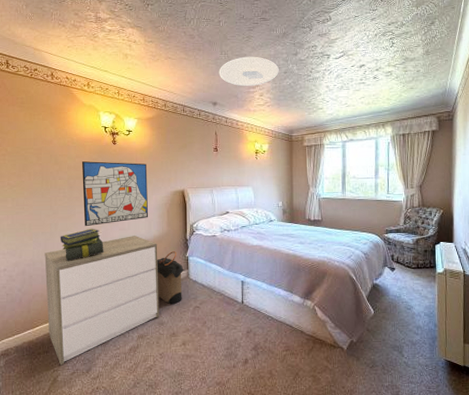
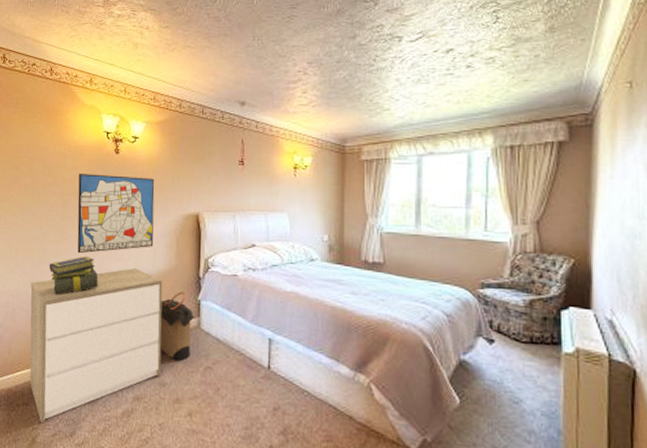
ceiling light: present [219,56,279,87] -> none [249,41,330,81]

